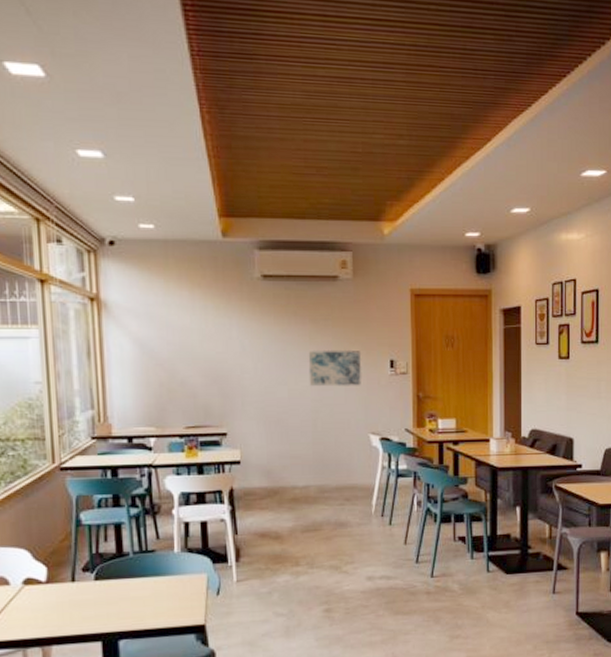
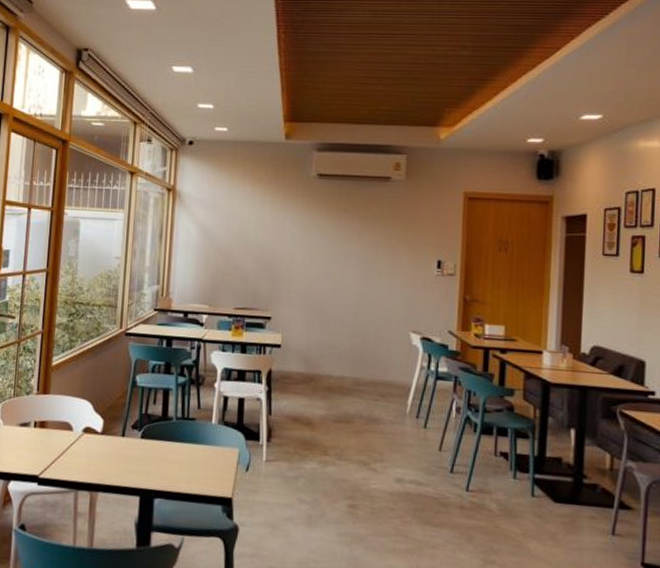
wall art: present [308,351,361,387] -> none [353,246,407,284]

